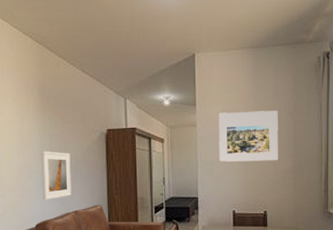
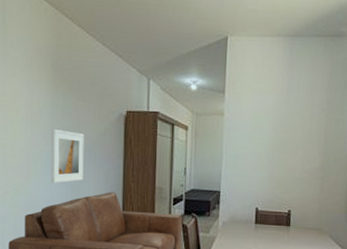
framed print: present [219,111,278,162] -> none [245,103,311,159]

